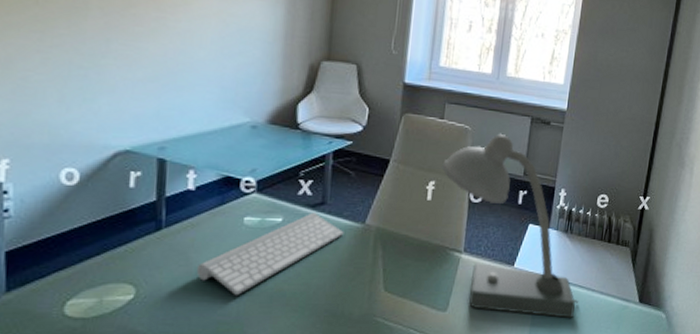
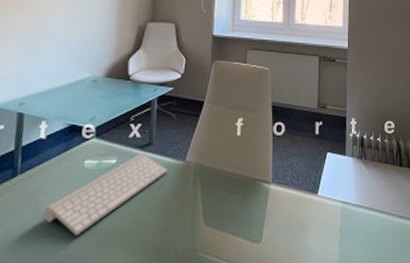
desk lamp: present [442,134,579,318] -> none [248,73,381,245]

